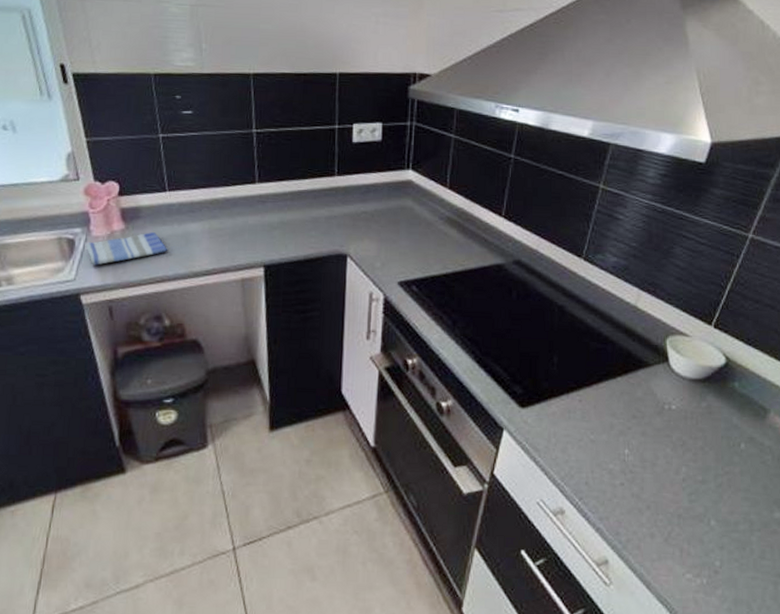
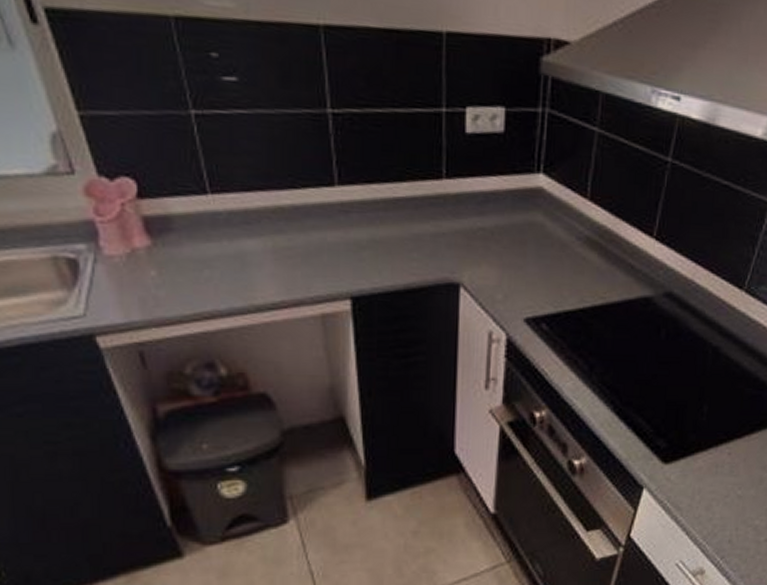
dish towel: present [85,232,168,265] -> none [94,251,217,296]

